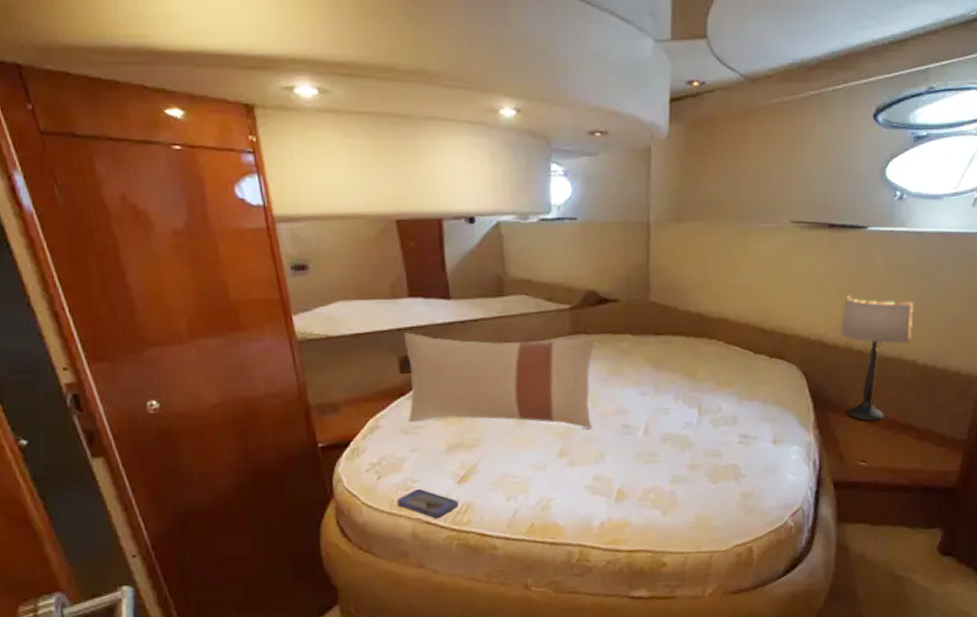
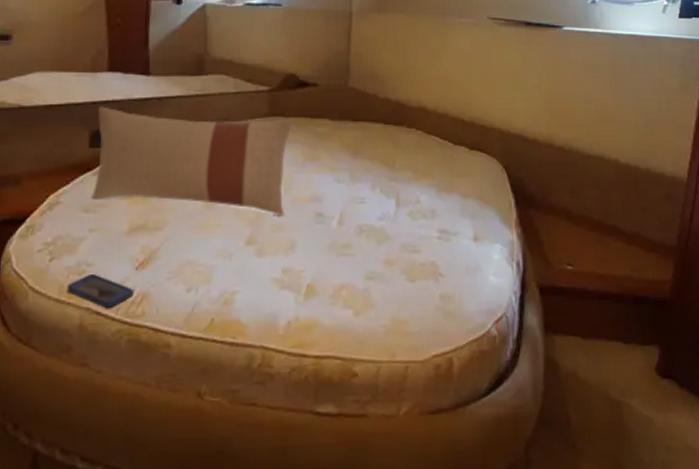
table lamp: present [840,296,914,422] -> none [540,91,613,222]

